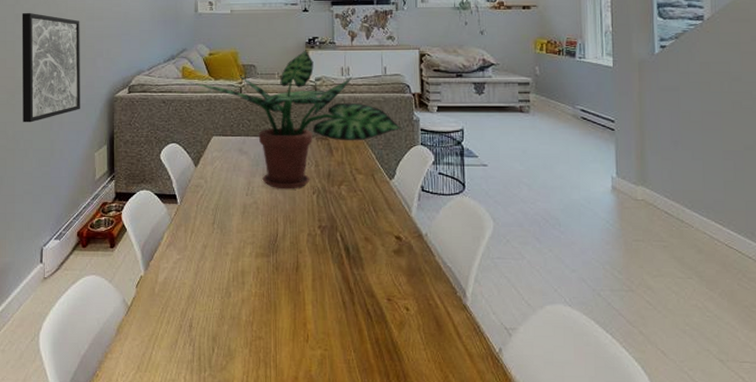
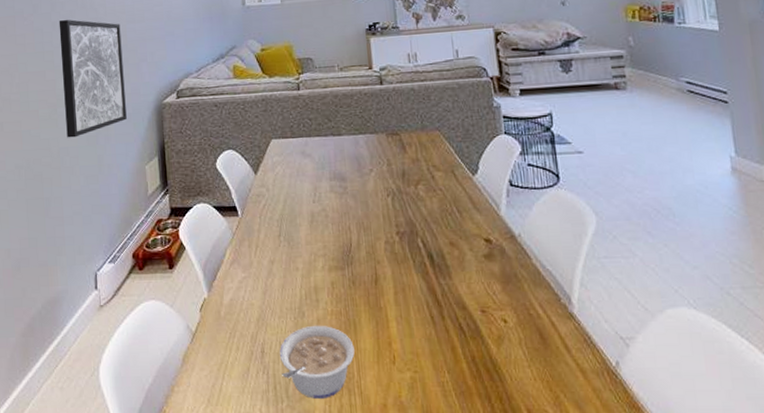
potted plant: present [190,50,401,189] -> none [242,37,481,193]
legume: none [205,304,273,371] -> present [279,325,355,400]

